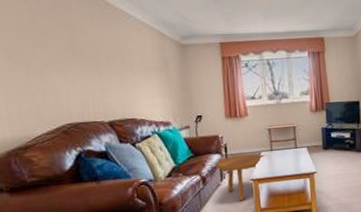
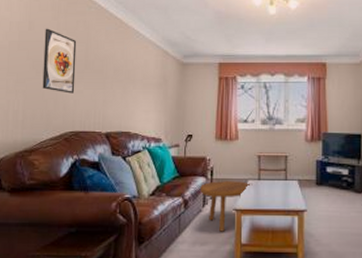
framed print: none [14,12,65,84] -> present [42,28,77,94]

